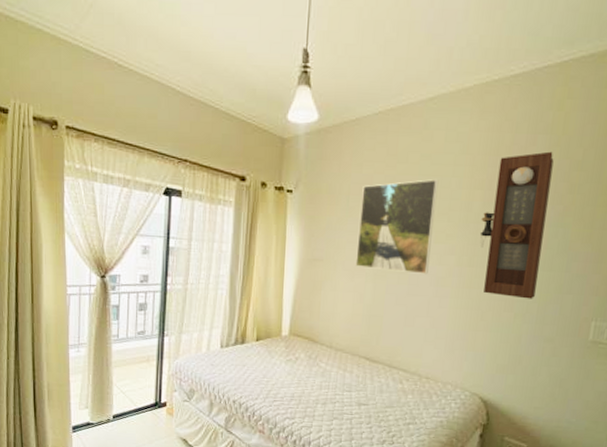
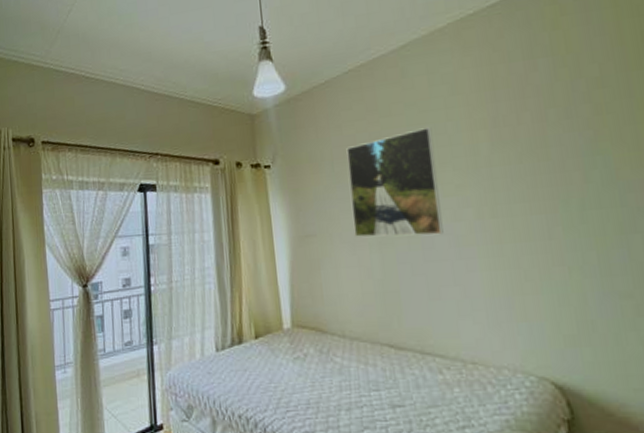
pendulum clock: present [480,151,554,299] -> none [493,73,589,248]

